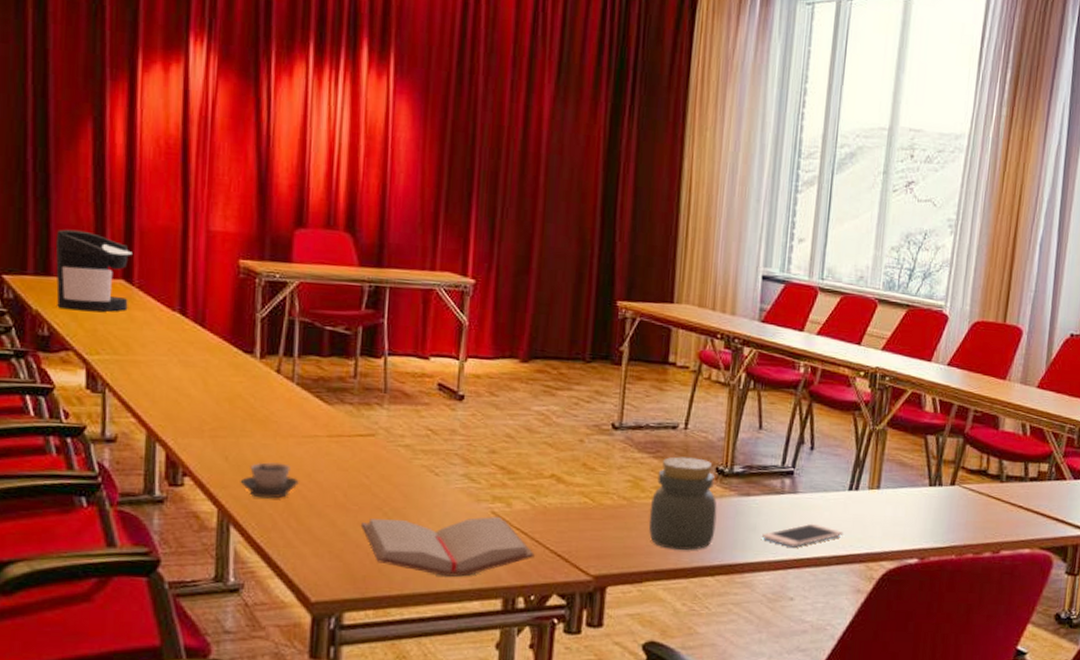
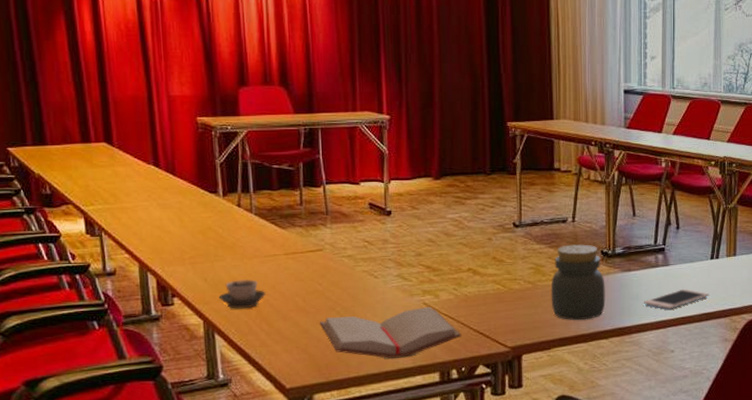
coffee maker: present [55,229,132,312] -> none [46,105,112,171]

